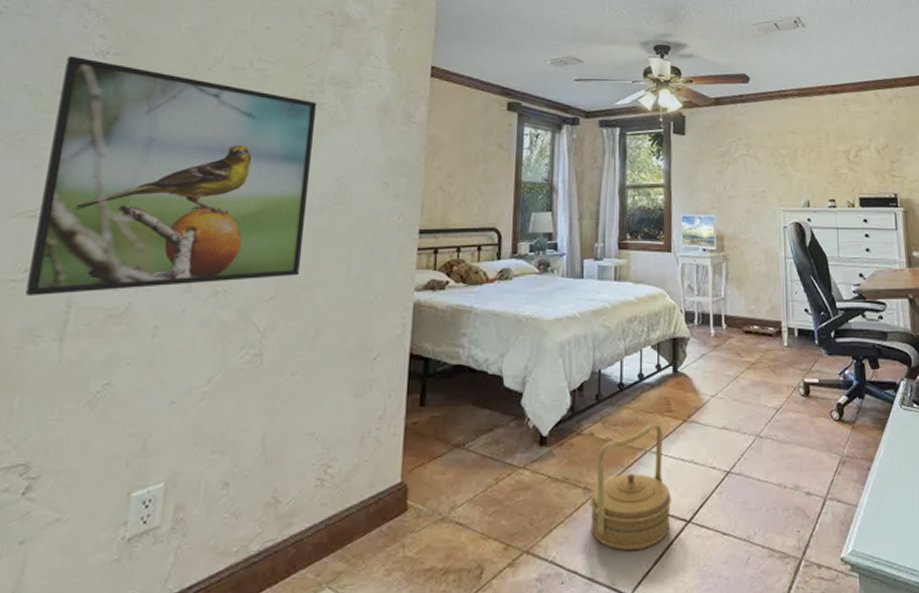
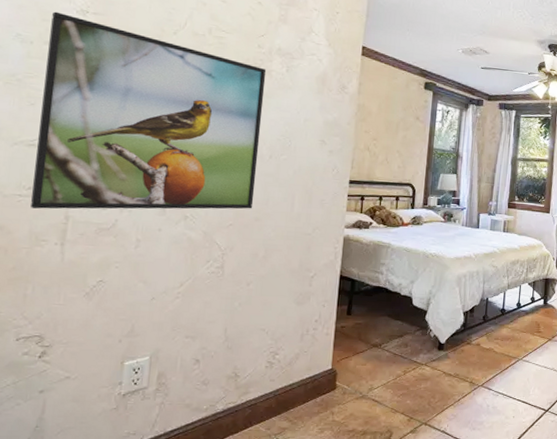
basket: present [590,423,671,551] -> none [473,339,535,428]

